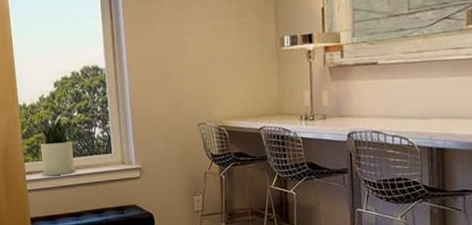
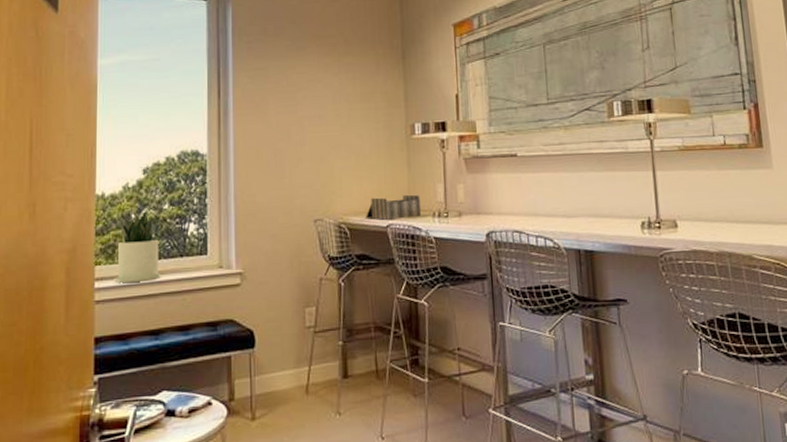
desk organizer: none [242,100,291,123] -> present [366,194,422,220]

